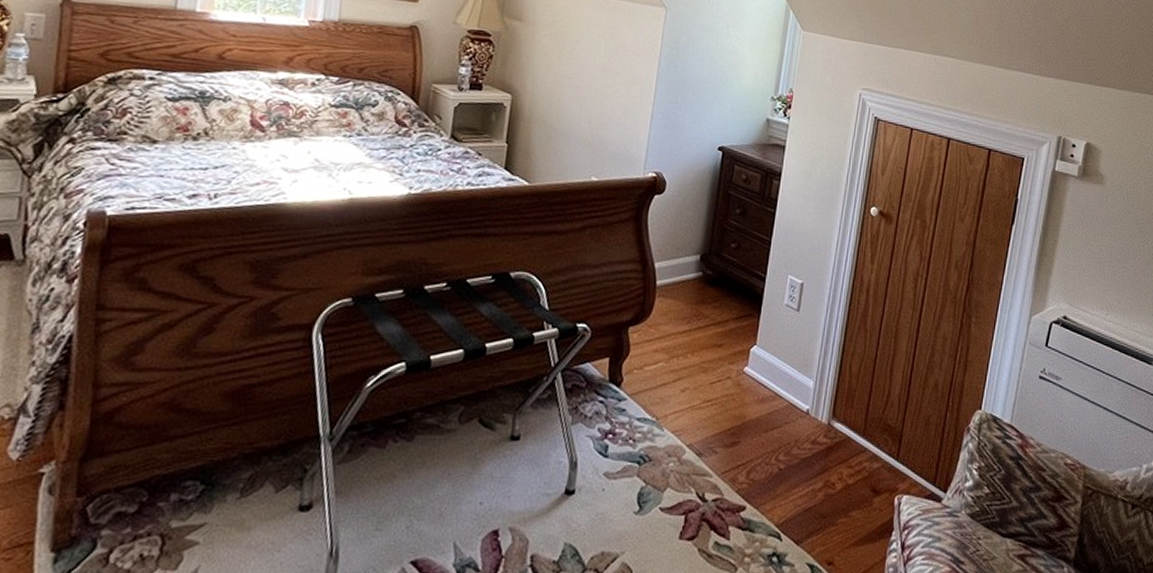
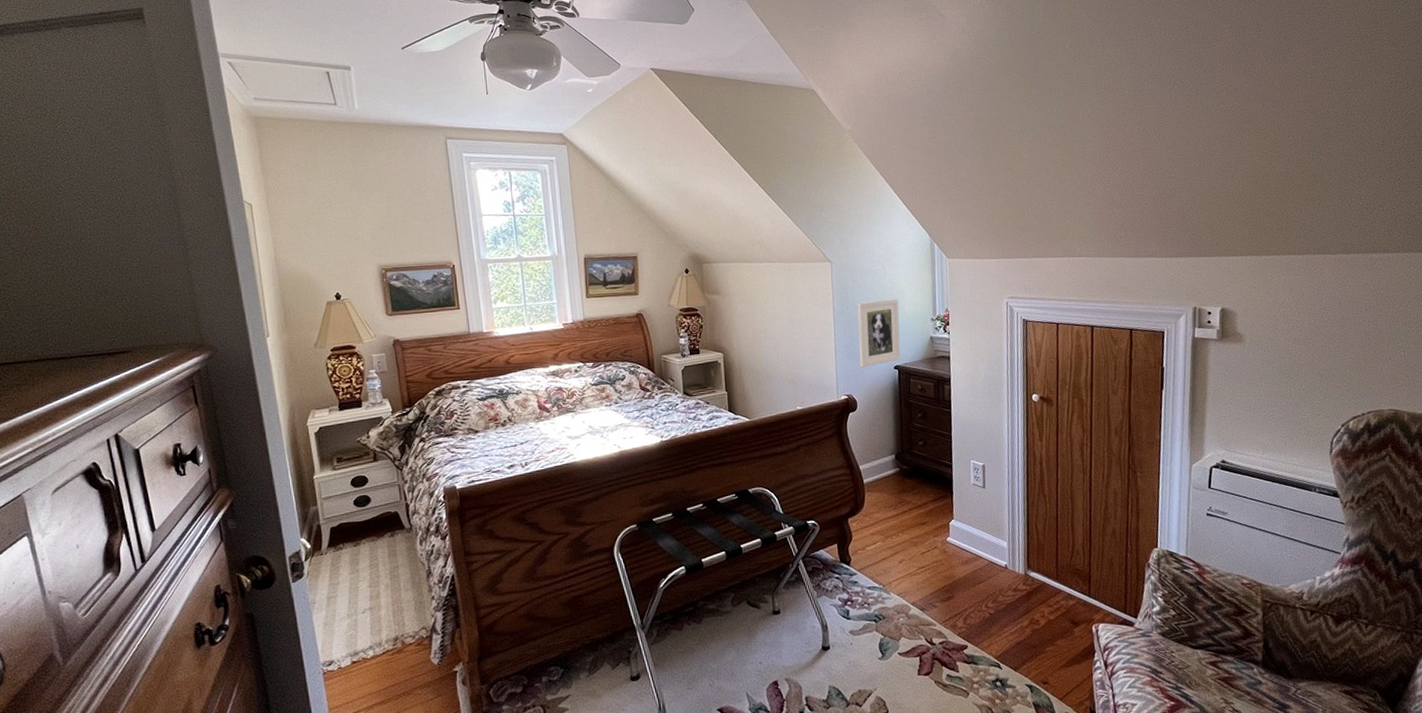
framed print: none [678,63,737,142] -> present [857,299,901,367]

